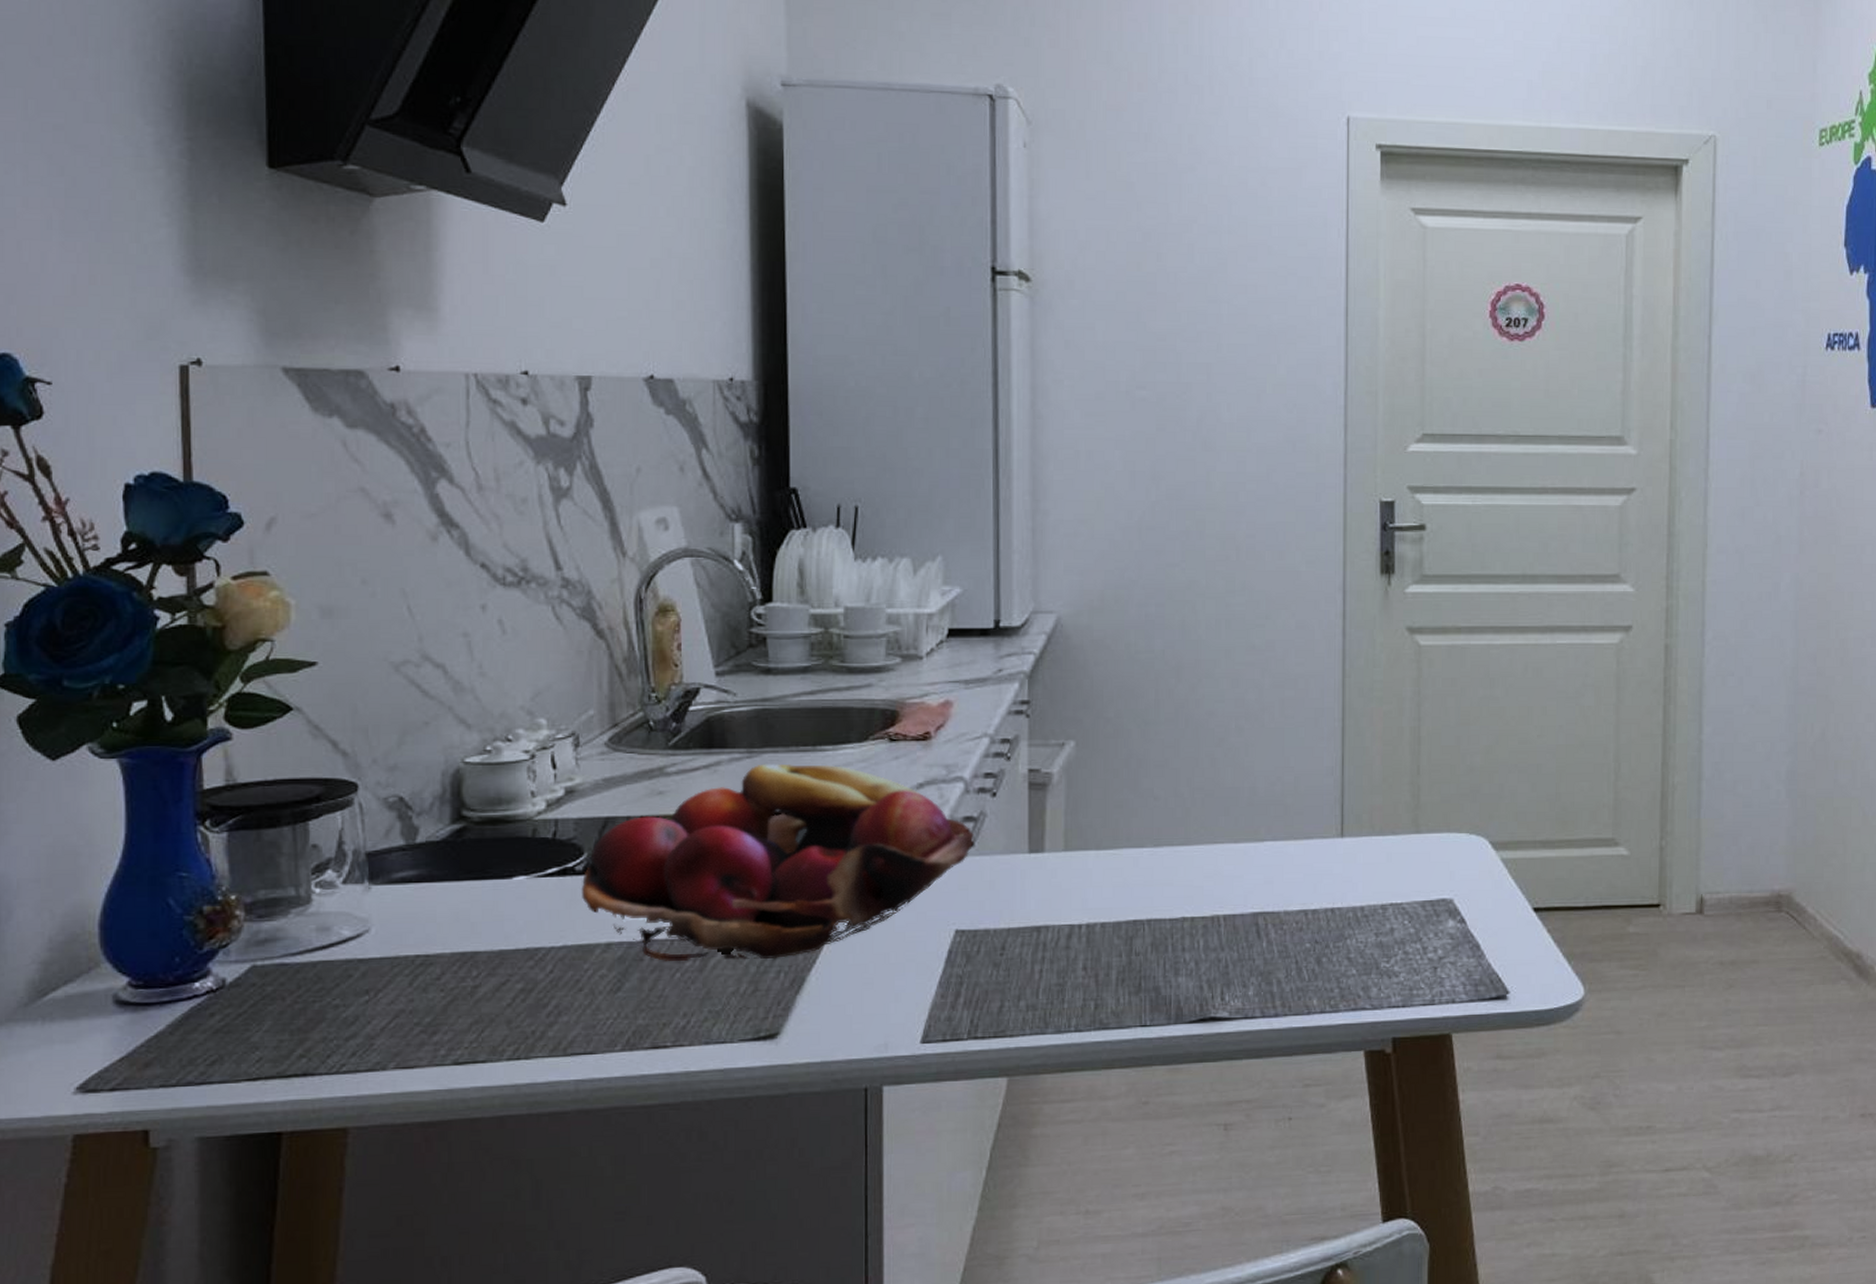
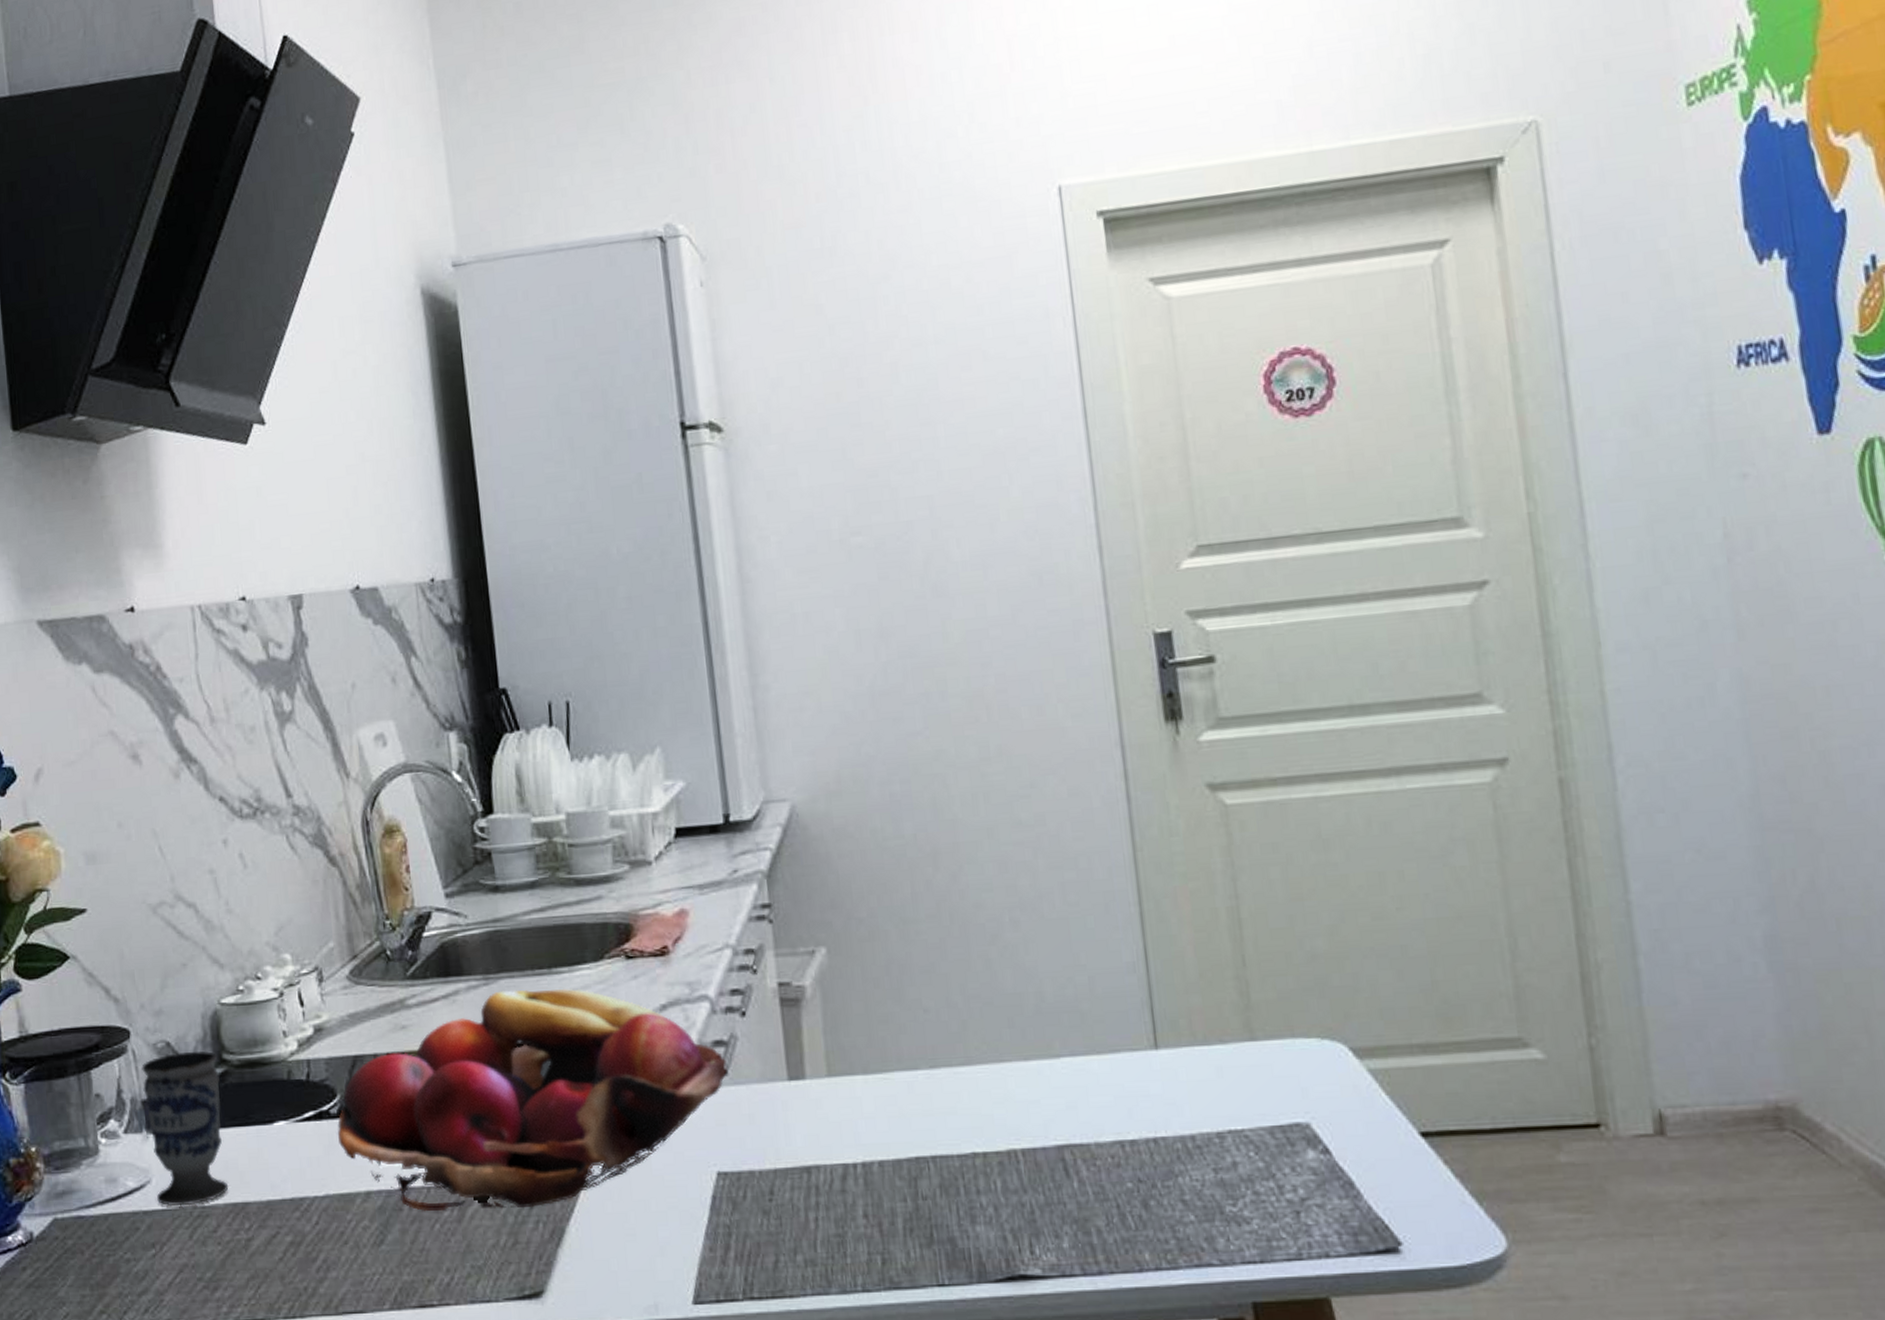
cup: none [368,806,458,955] -> present [141,1050,229,1207]

